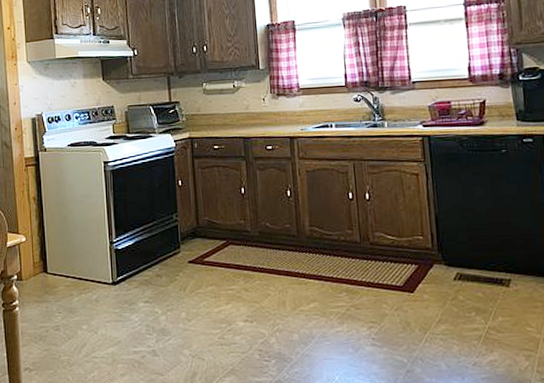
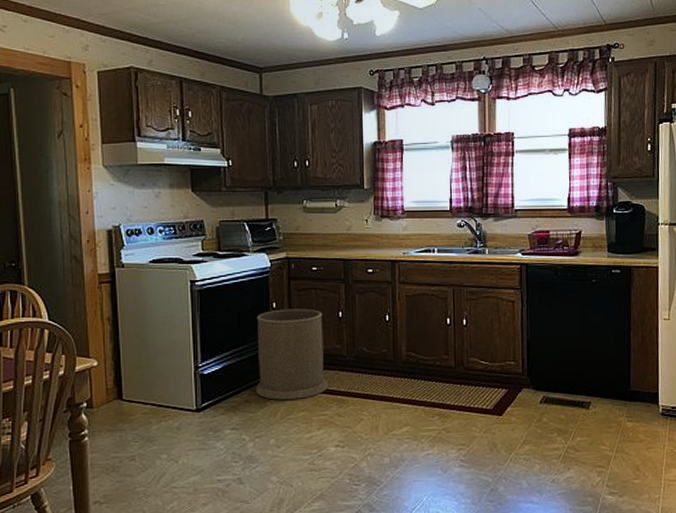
trash can: none [164,185,234,274] -> present [256,308,328,400]

